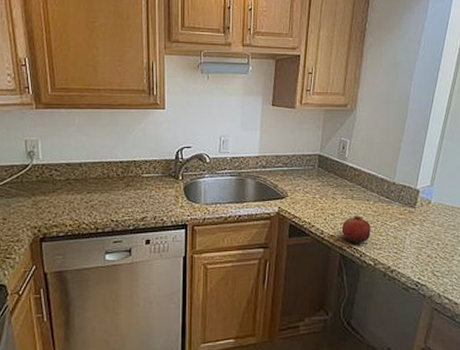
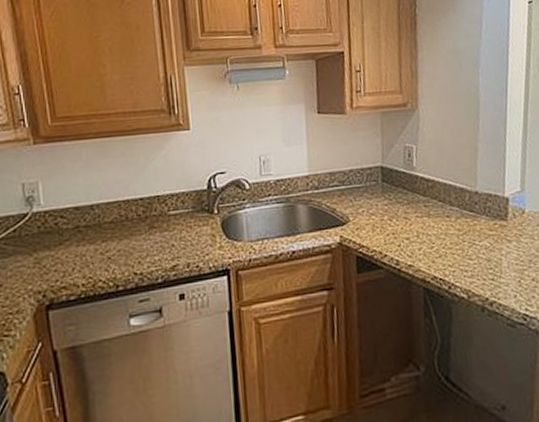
fruit: present [341,216,371,243] -> none [420,237,459,272]

